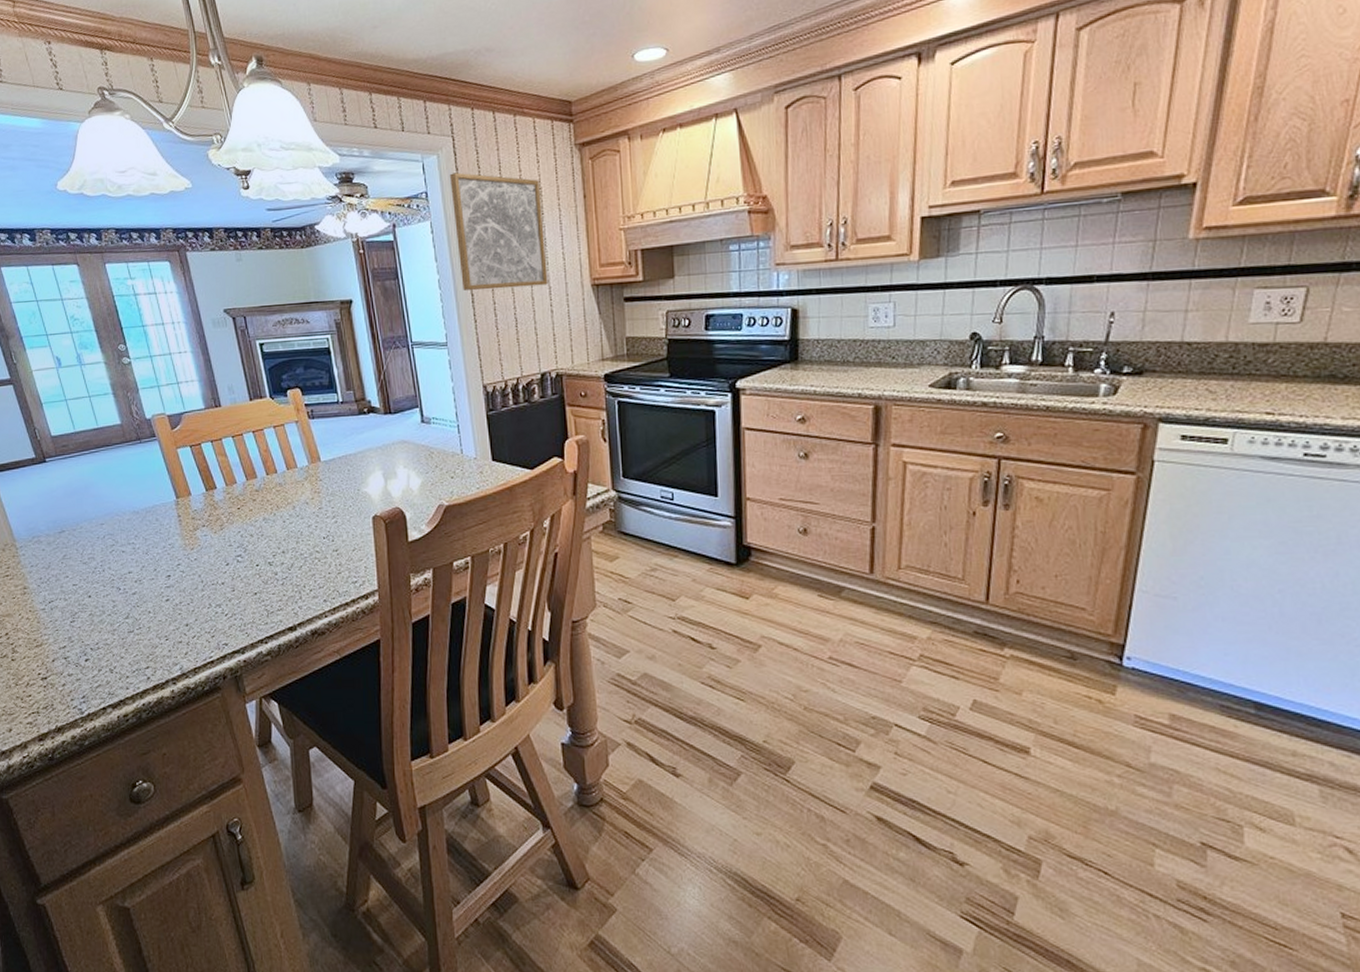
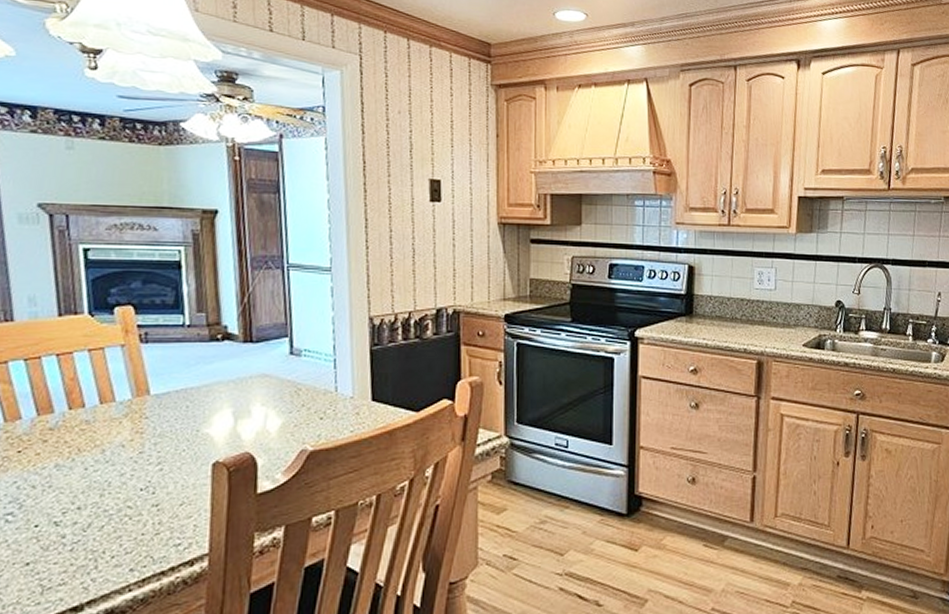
wall art: present [450,172,548,291] -> none [352,91,453,218]

